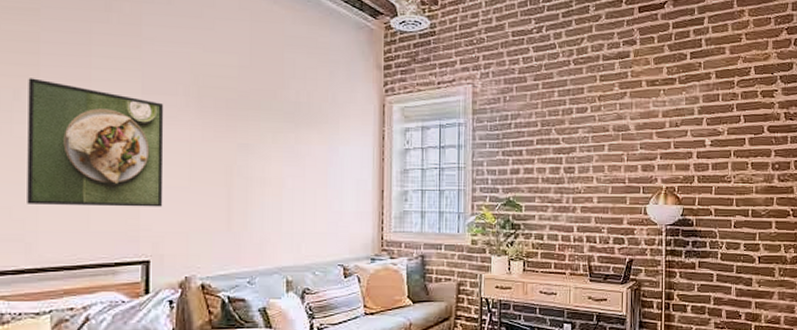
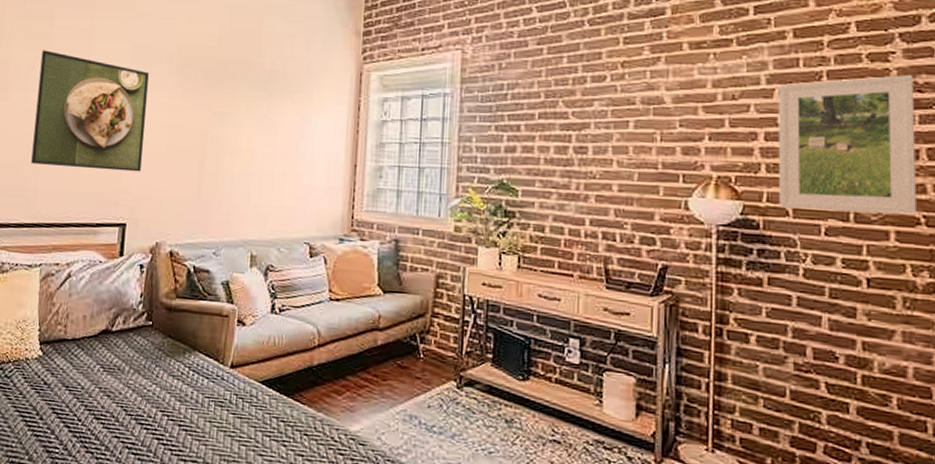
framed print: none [705,106,788,210] -> present [778,74,916,215]

